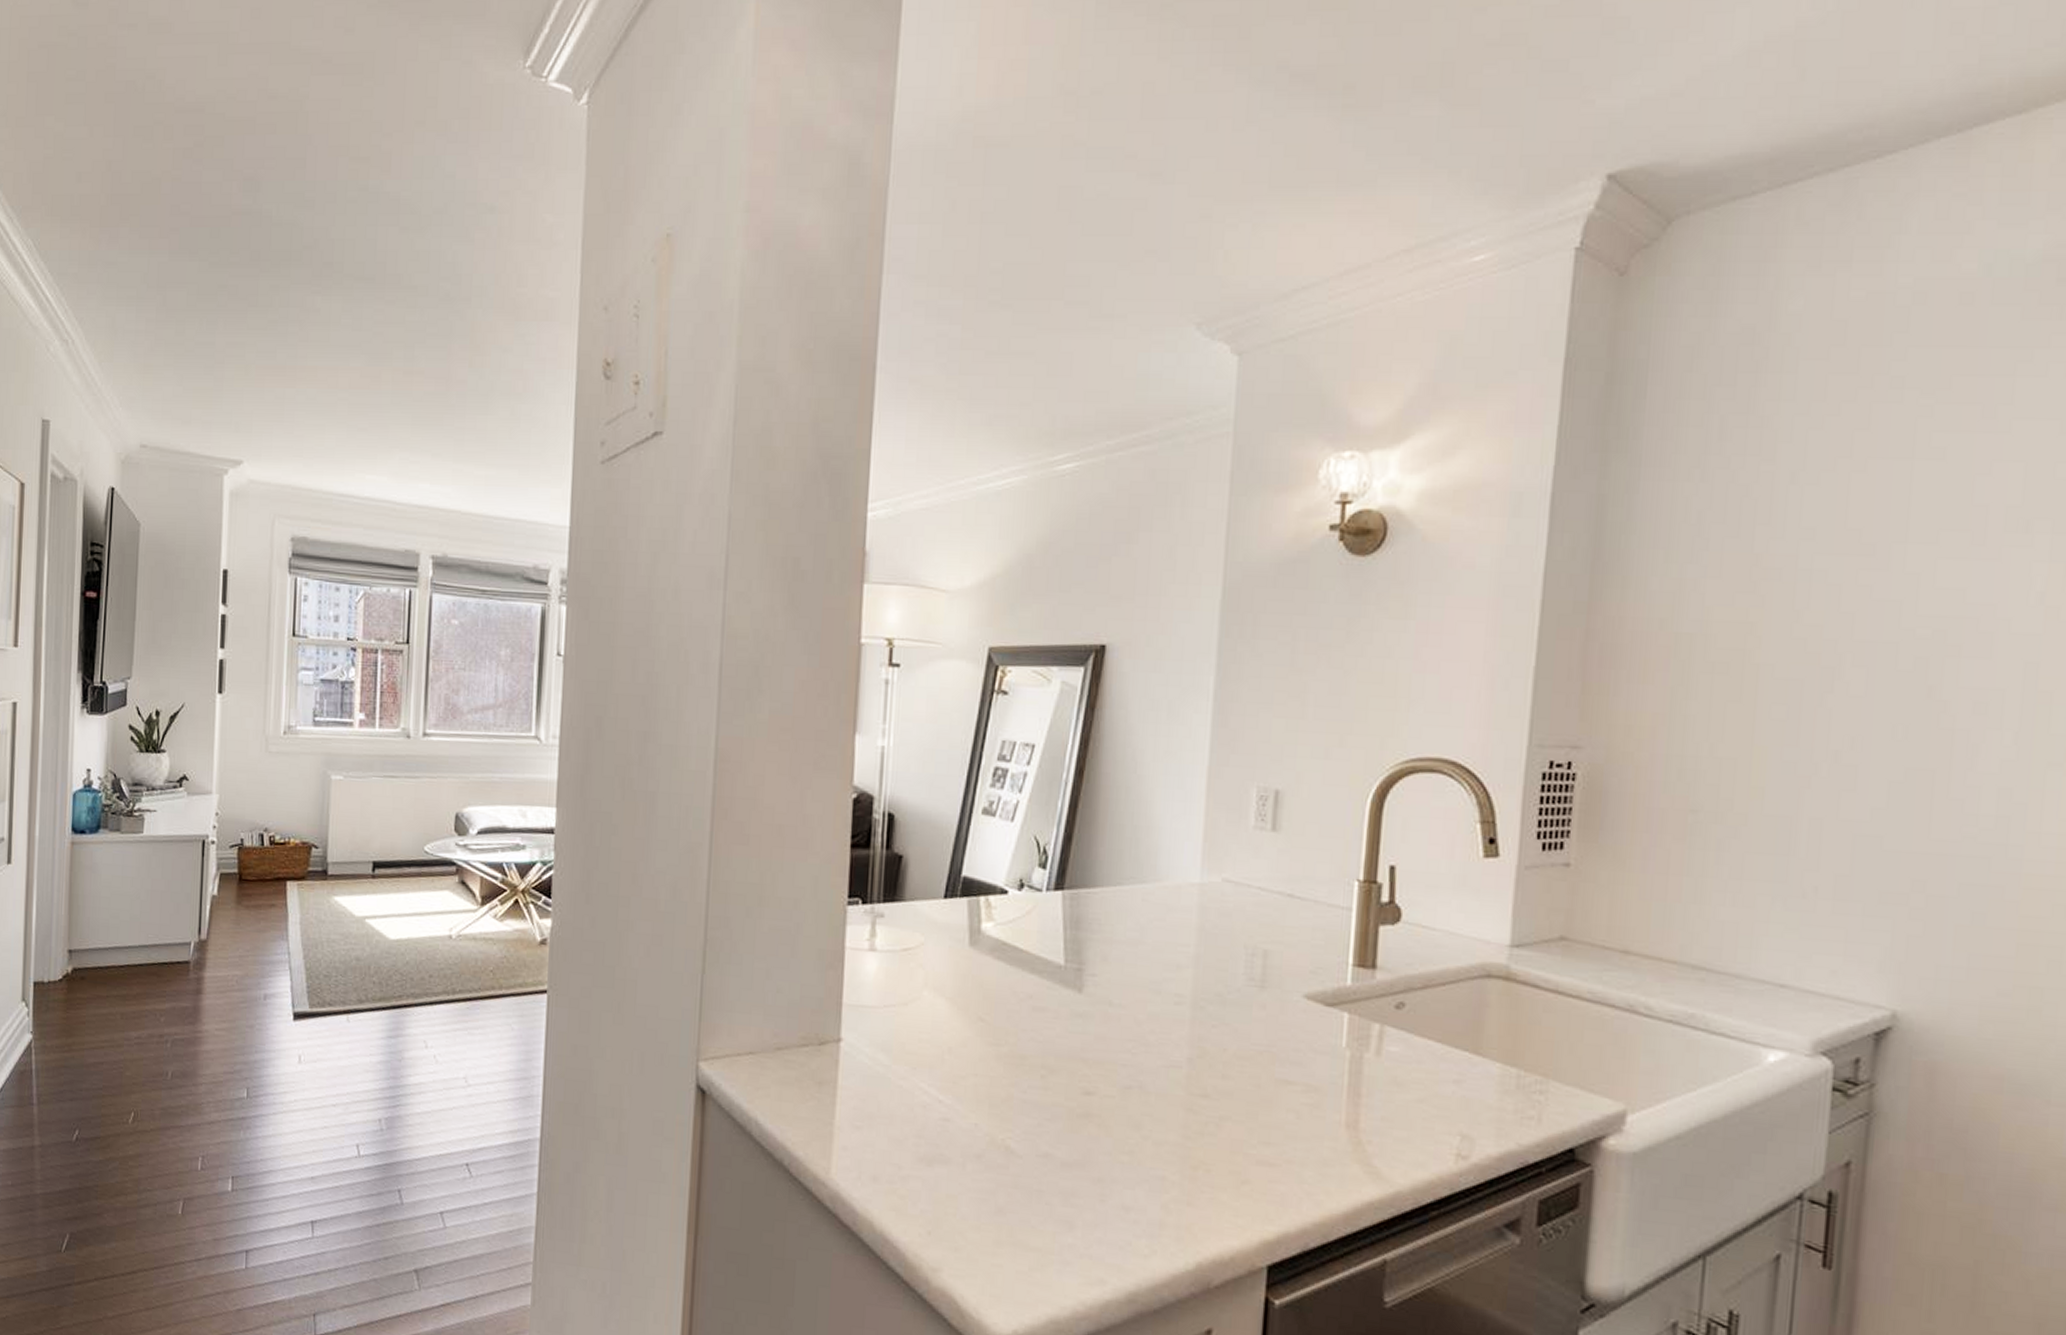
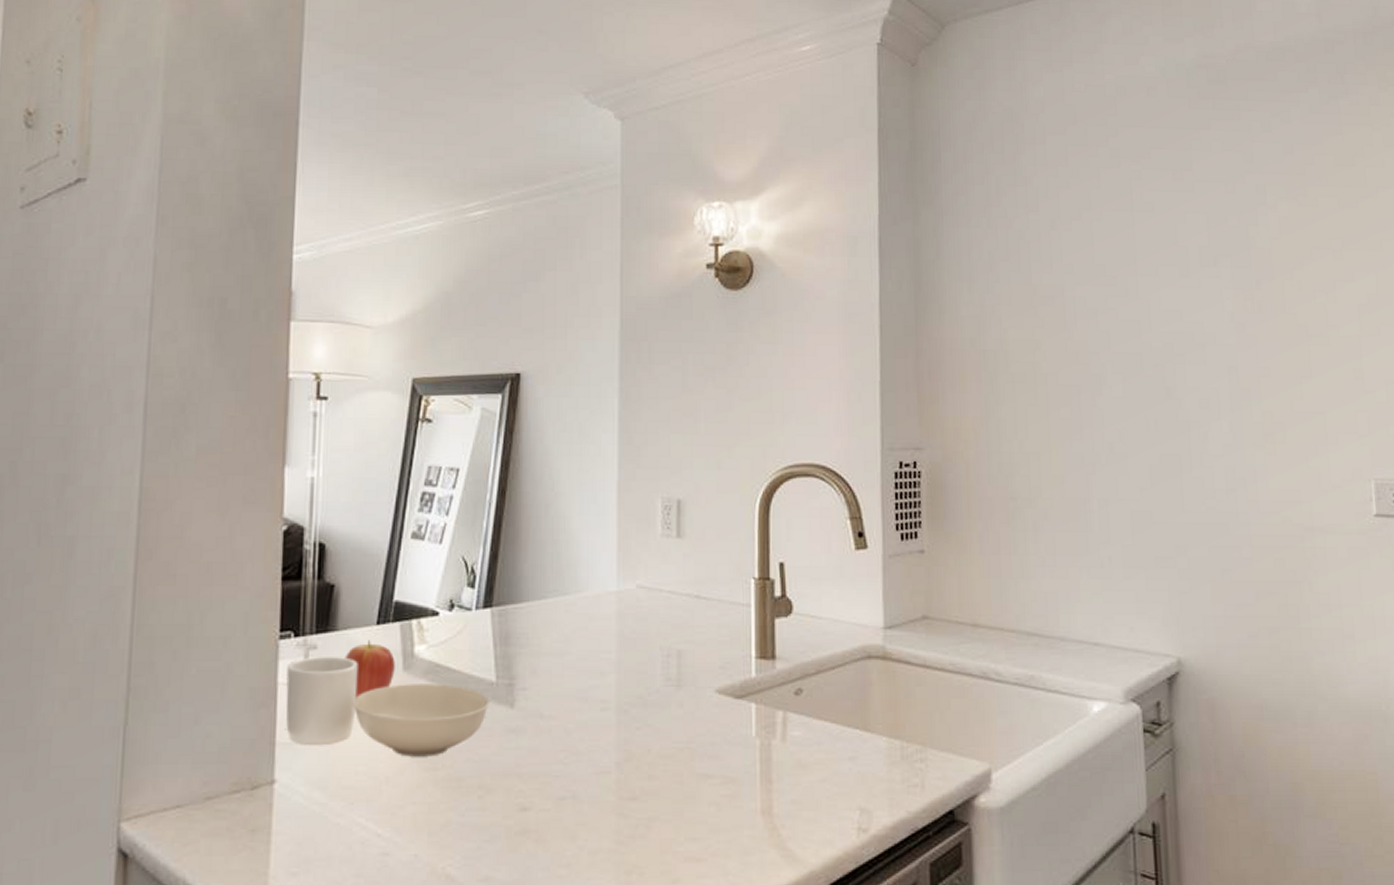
mug: none [852,924,925,1012] -> present [286,657,358,746]
fruit: none [911,913,962,969] -> present [345,640,395,698]
bowl: none [917,959,1057,1032] -> present [352,684,490,757]

